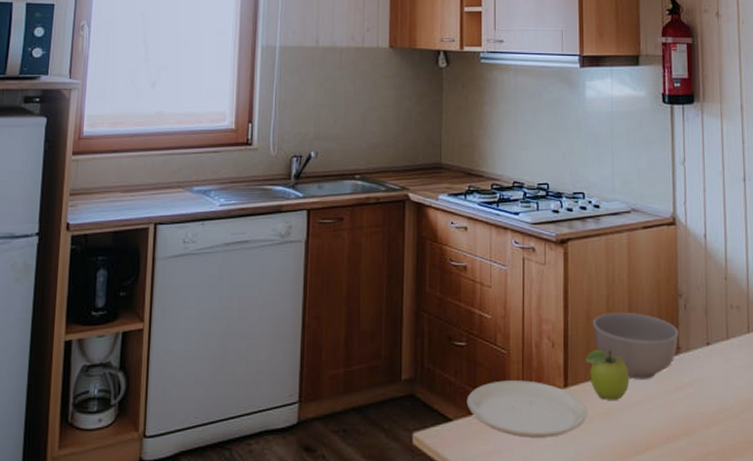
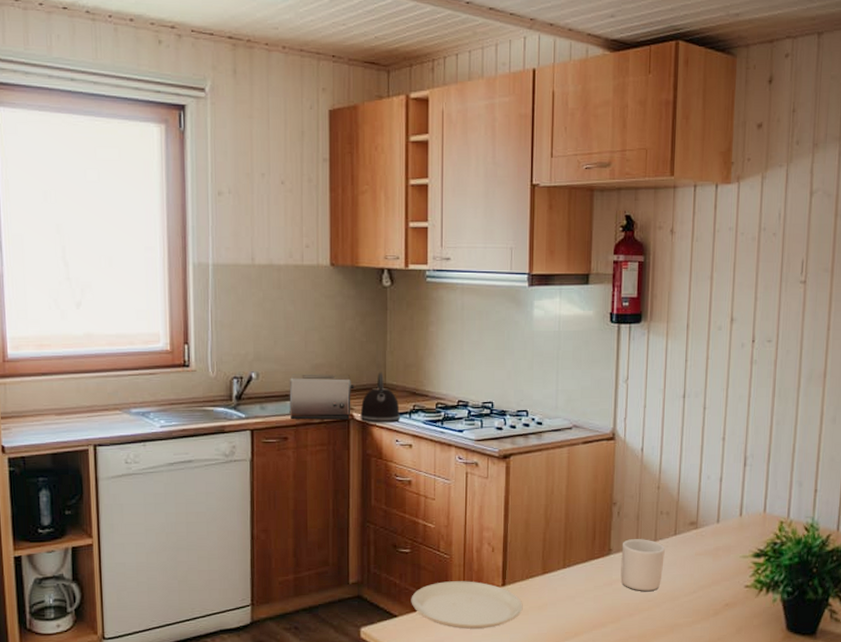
toaster: none [346,153,411,201] -> present [289,373,355,421]
kettle: none [415,152,455,205] -> present [360,372,400,424]
fruit: present [585,349,630,400] -> none [523,552,563,596]
bowl: present [593,312,679,379] -> none [531,519,612,578]
mug: none [691,336,739,398] -> present [620,539,665,591]

